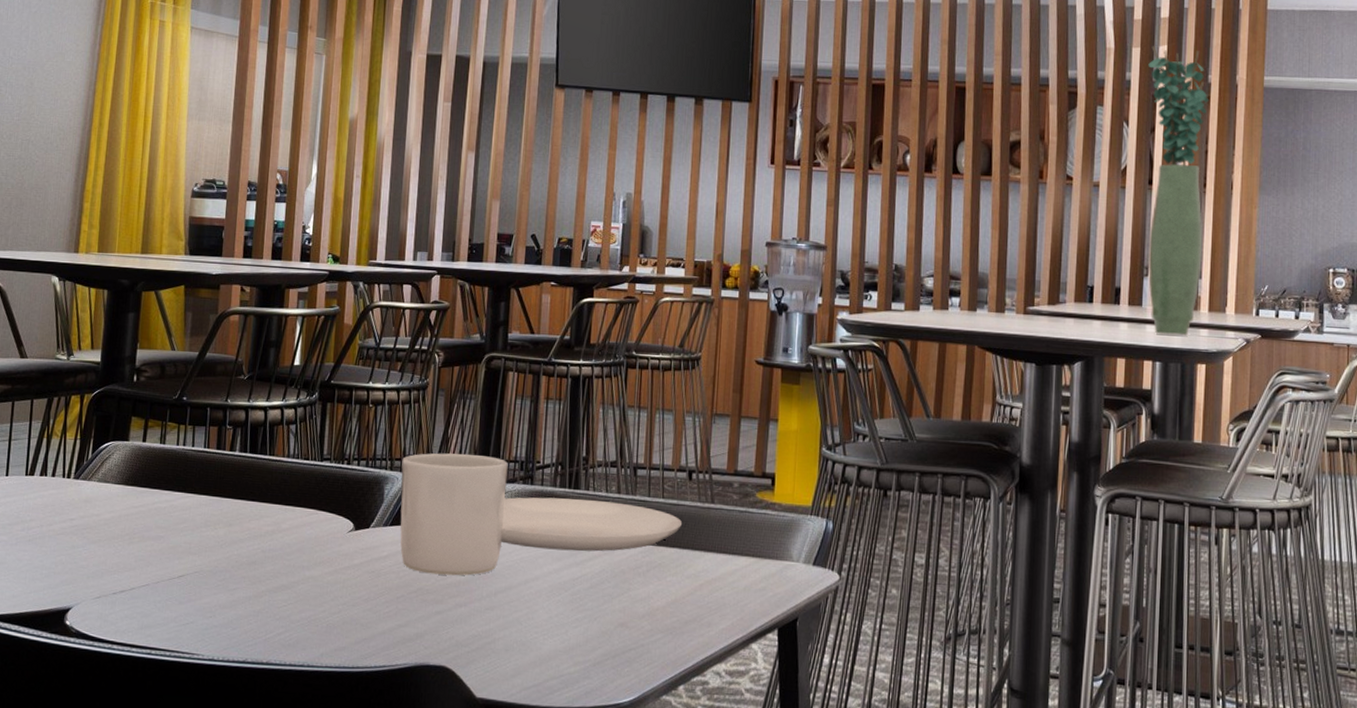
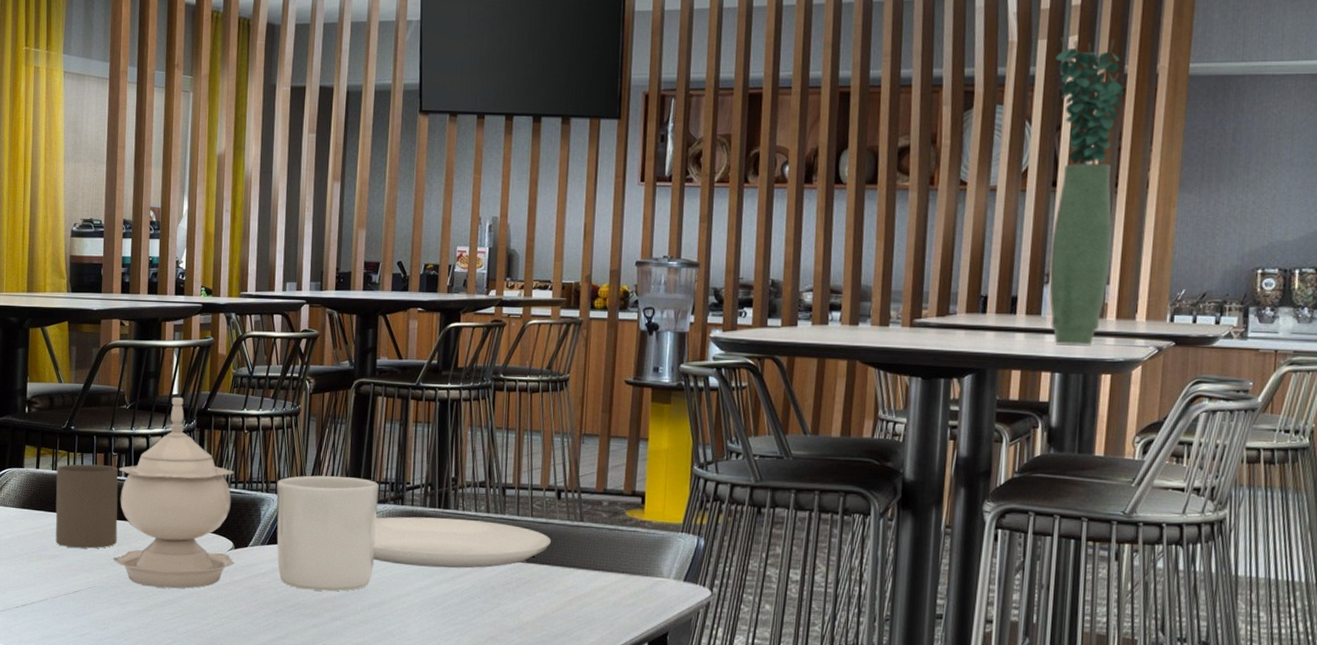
cup: none [160,437,233,530] -> present [55,464,119,549]
sugar bowl: none [223,367,357,573] -> present [113,397,235,589]

